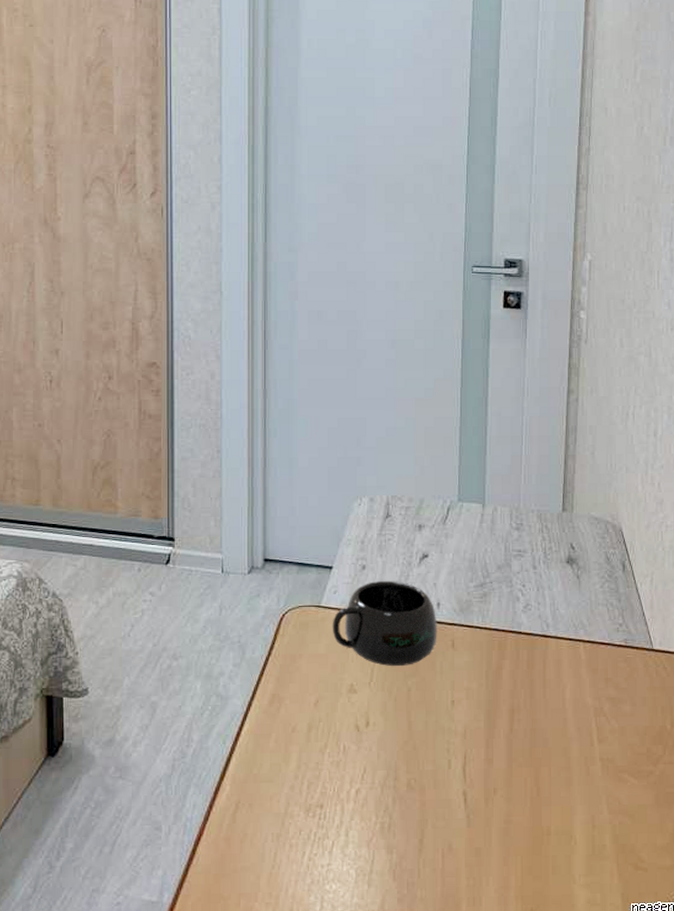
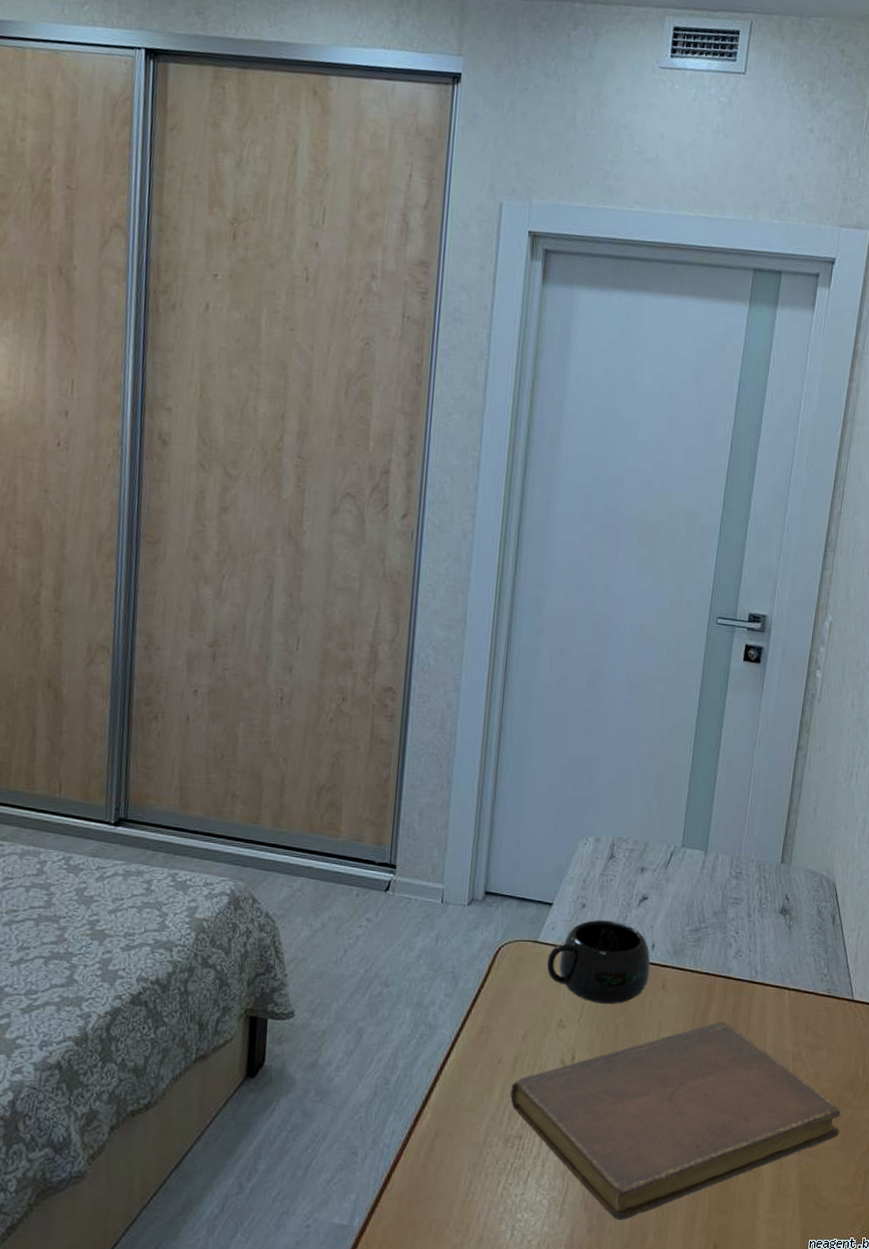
notebook: none [308,678,652,889] -> present [510,1021,841,1221]

